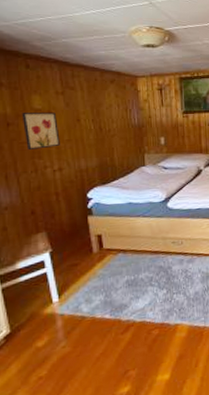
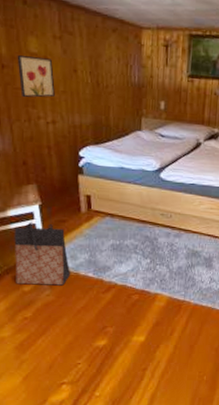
bag: none [24,270,87,341] -> present [14,222,71,286]

